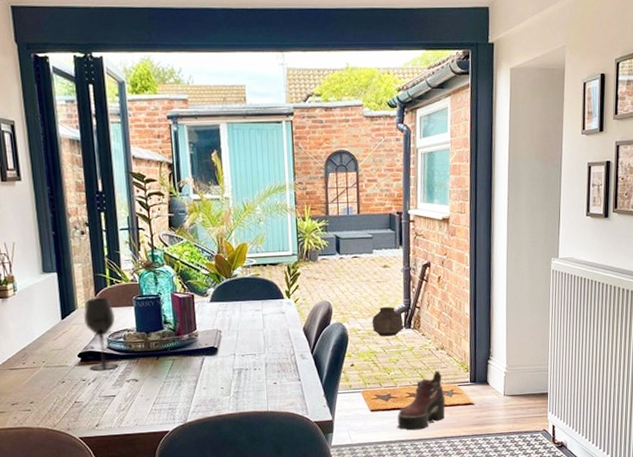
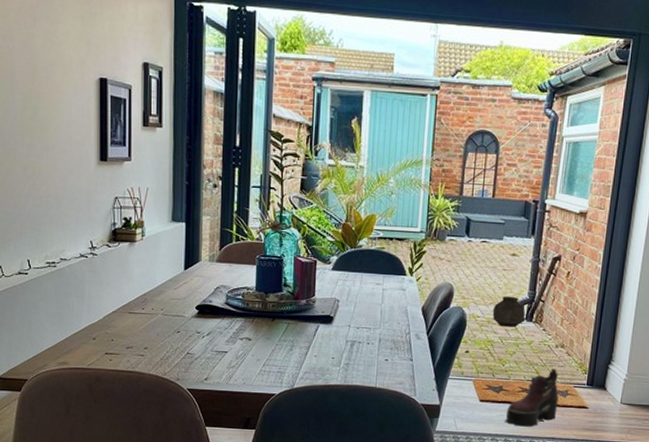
wineglass: present [83,297,119,372] -> none [205,252,236,326]

